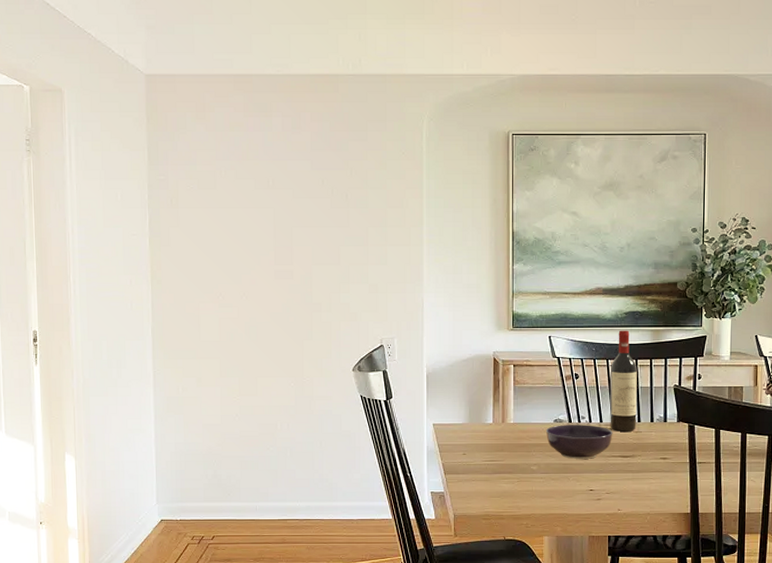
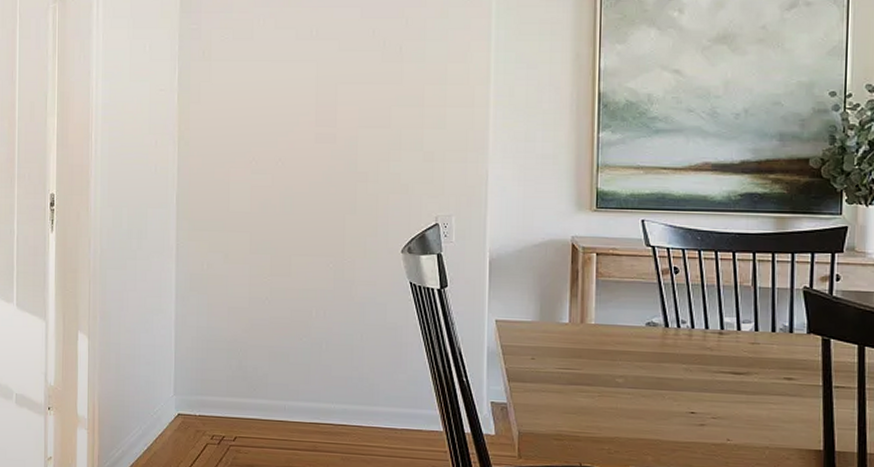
bowl: present [546,425,613,459] -> none [636,329,722,374]
wine bottle: present [610,330,637,431] -> none [718,216,755,342]

